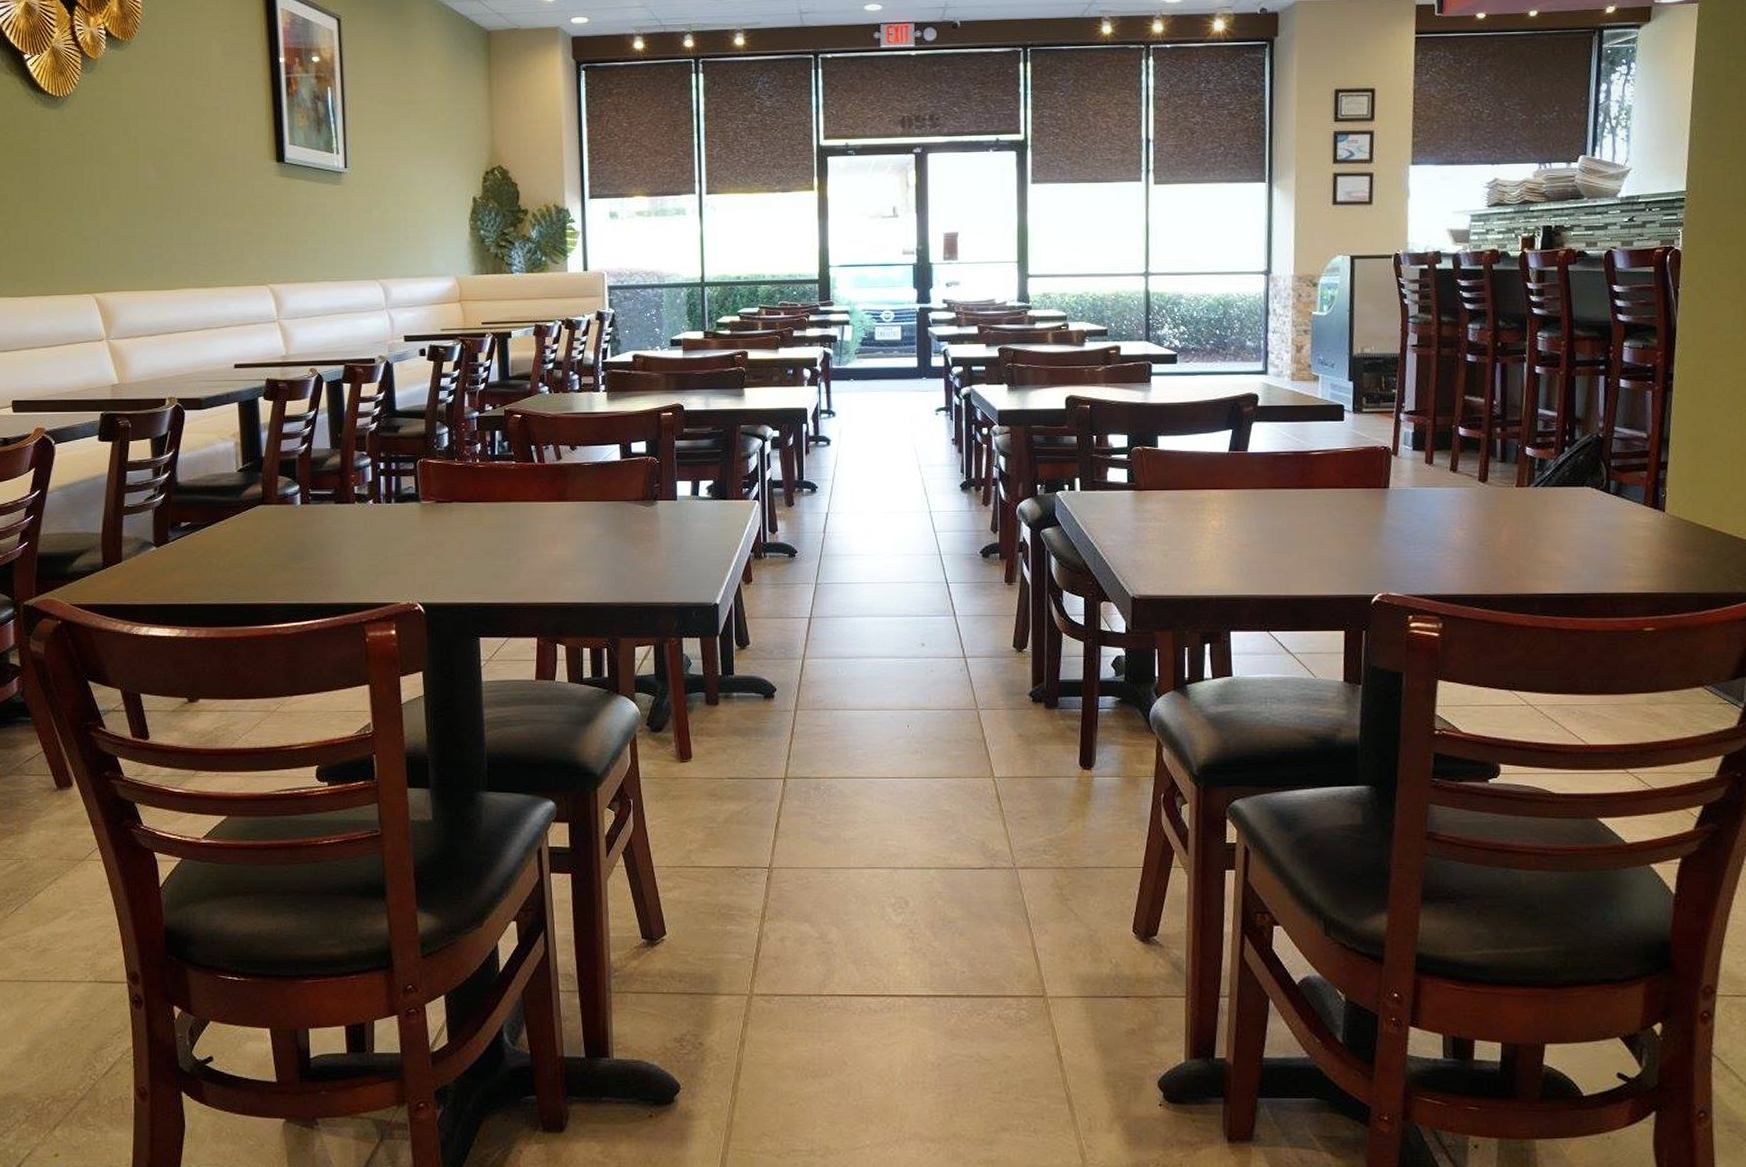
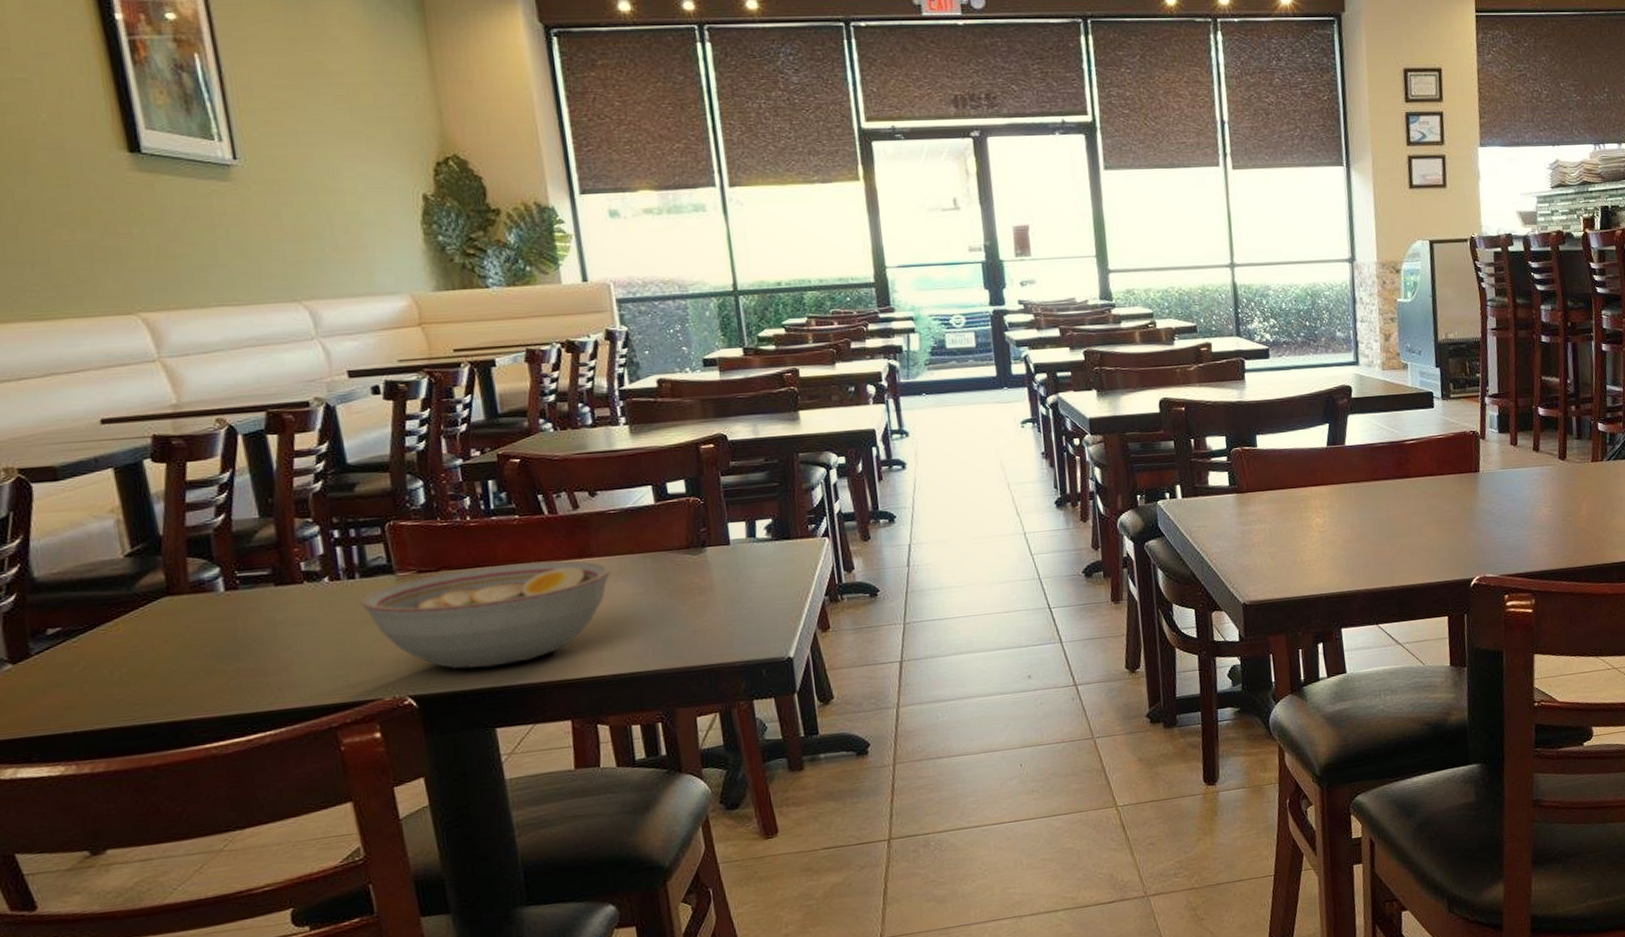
bowl: none [392,500,580,586] -> present [359,560,610,669]

